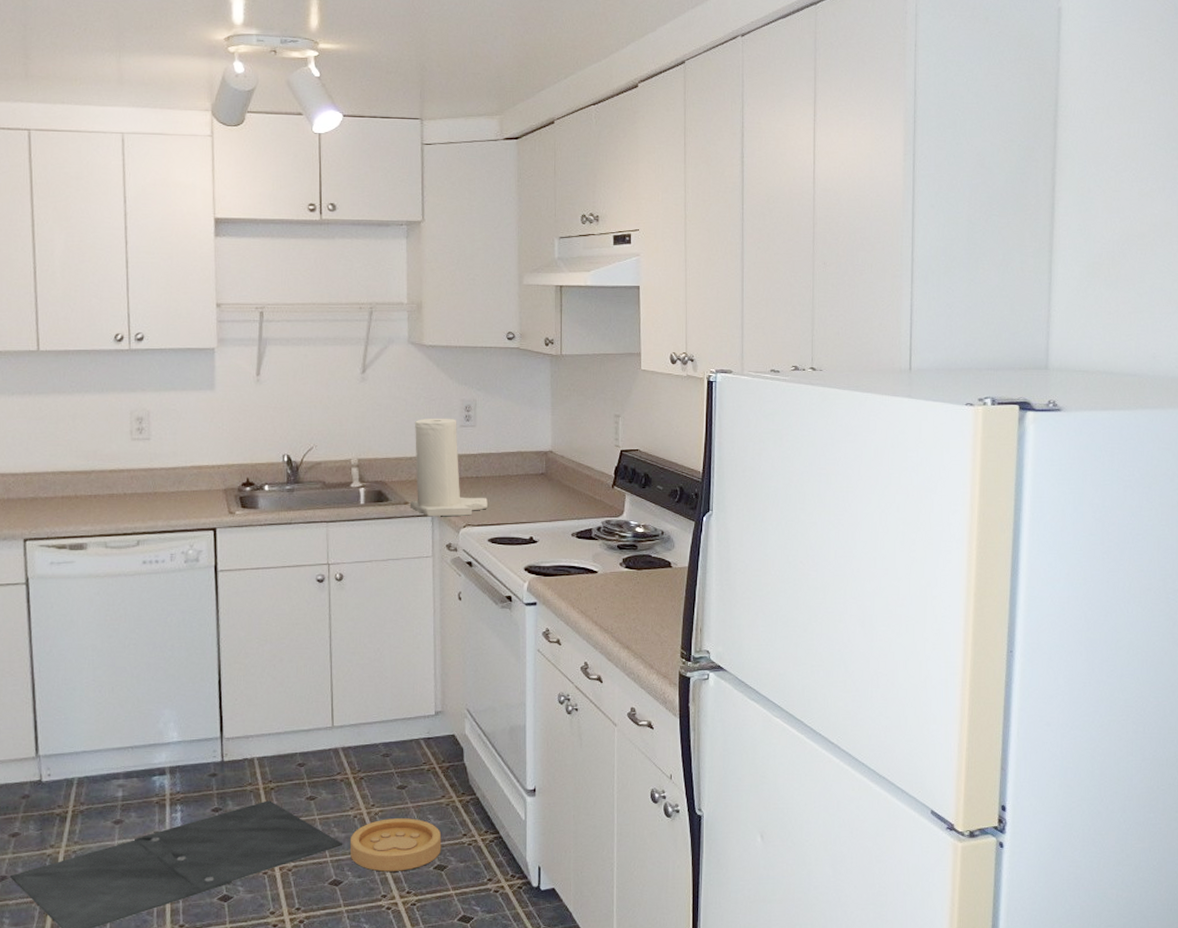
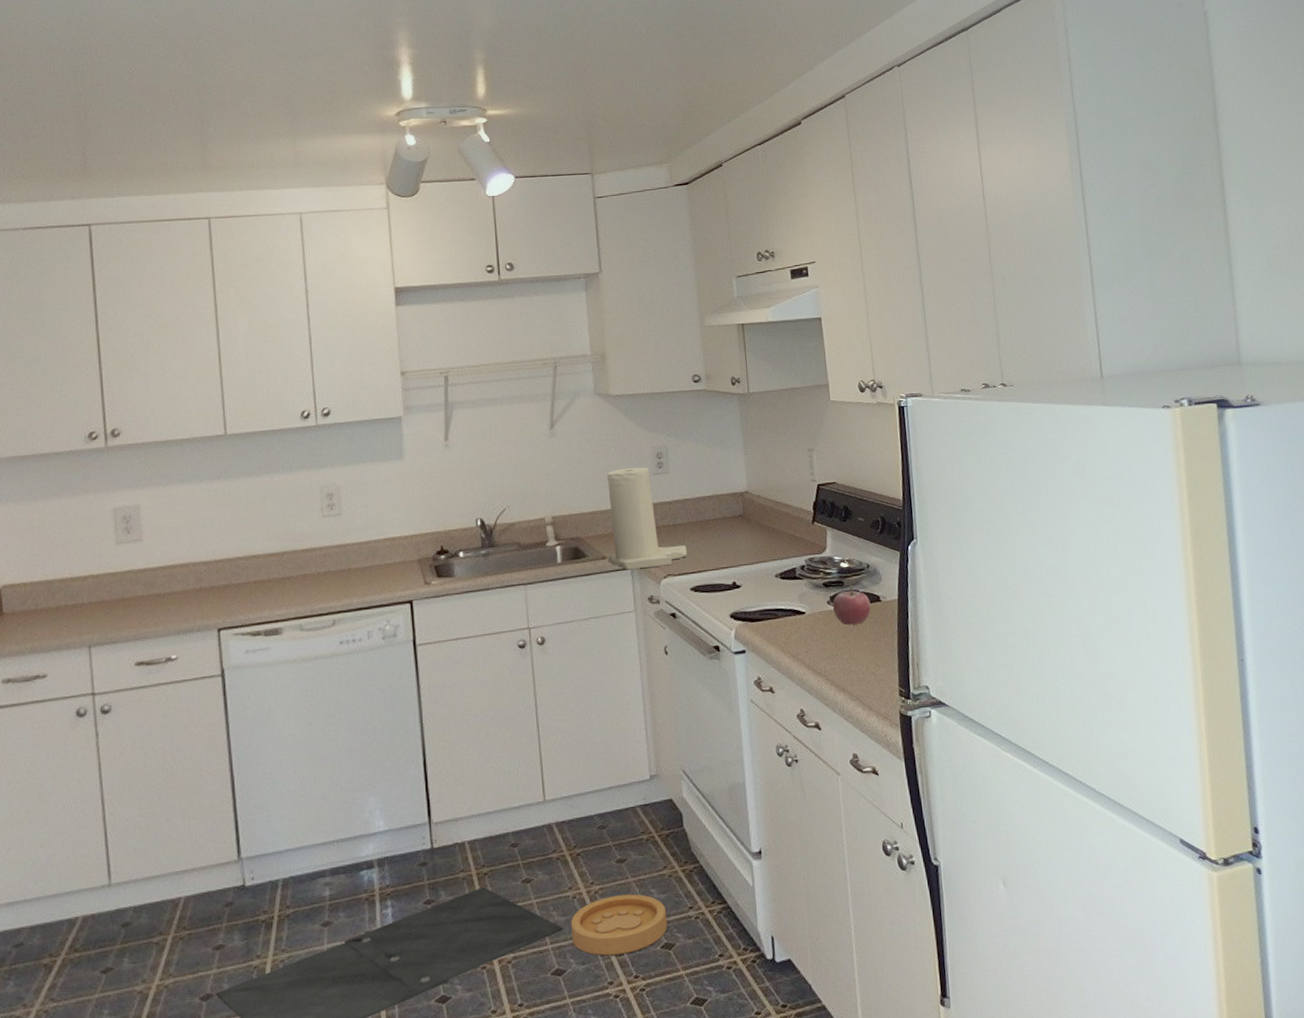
fruit: none [625,549,661,587] -> present [833,585,871,625]

